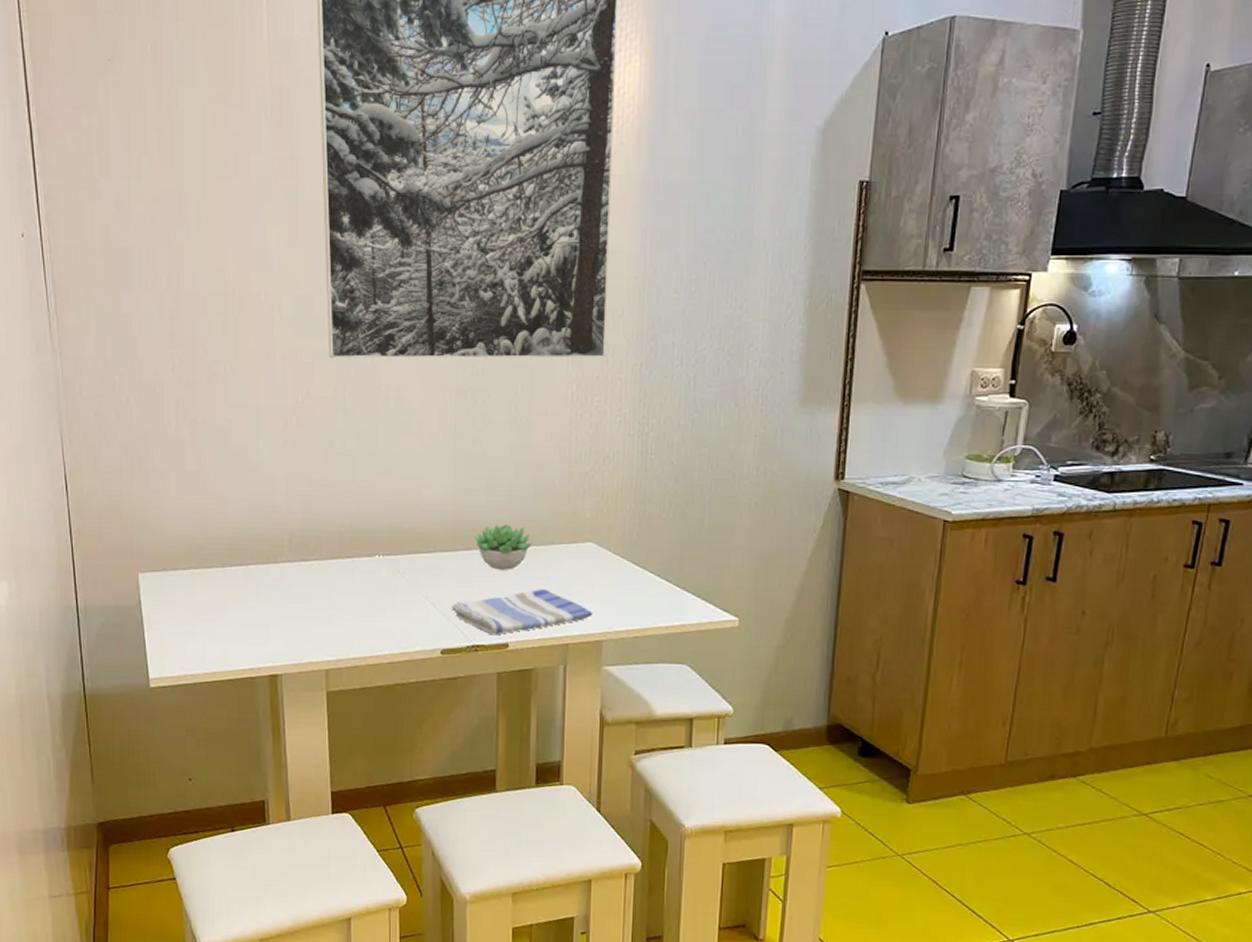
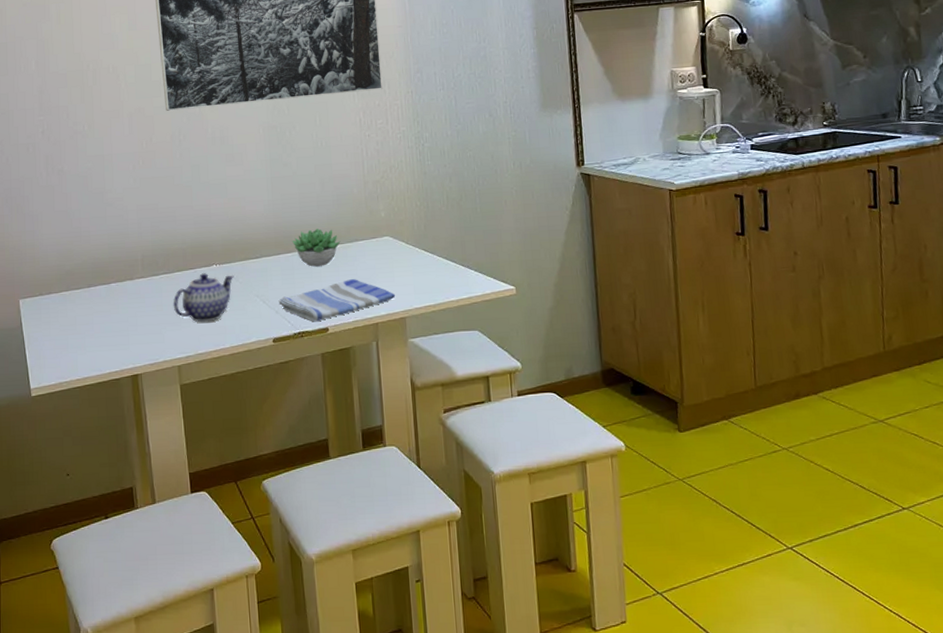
teapot: none [324,564,400,623] -> present [173,273,234,323]

